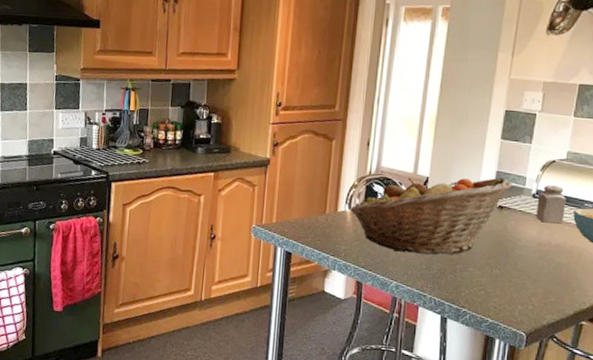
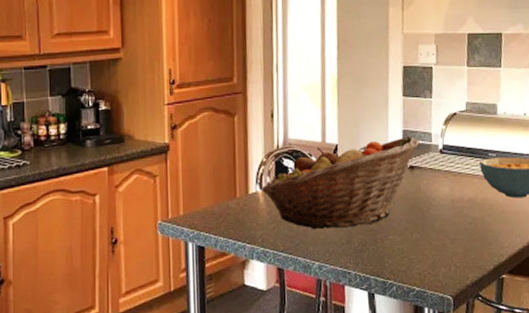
salt shaker: present [536,185,566,224] -> none [444,139,472,178]

